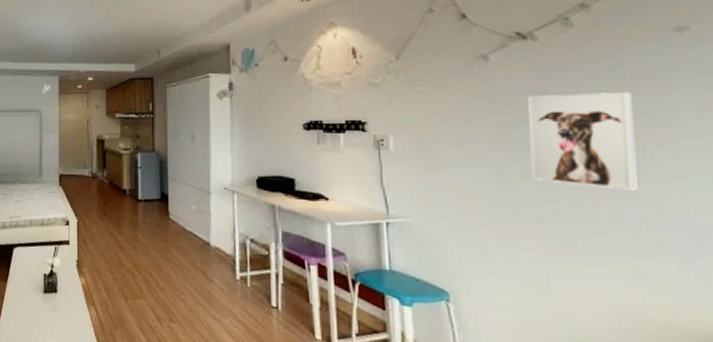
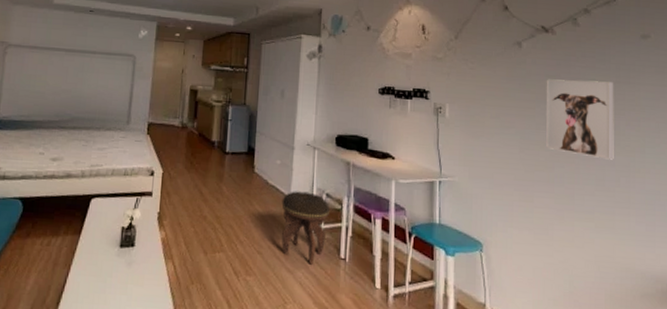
footstool: none [201,237,255,314] -> present [281,191,329,266]

